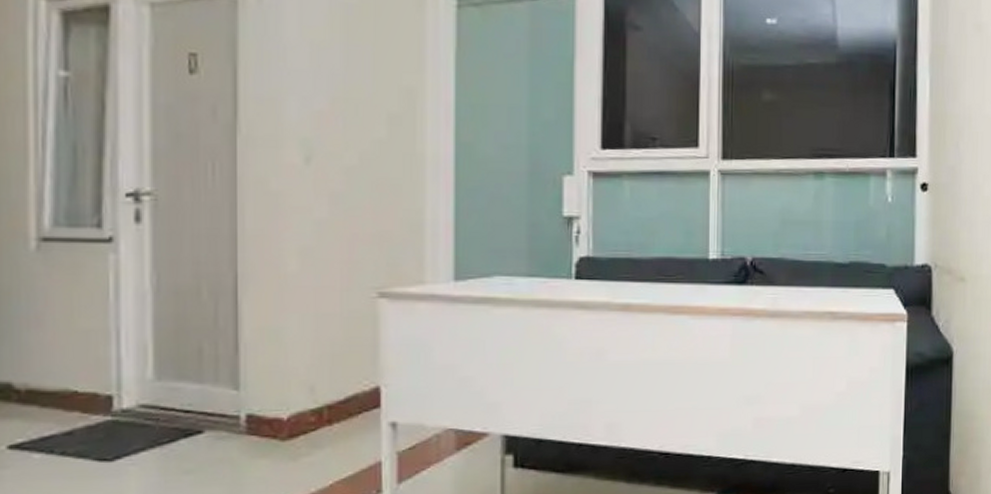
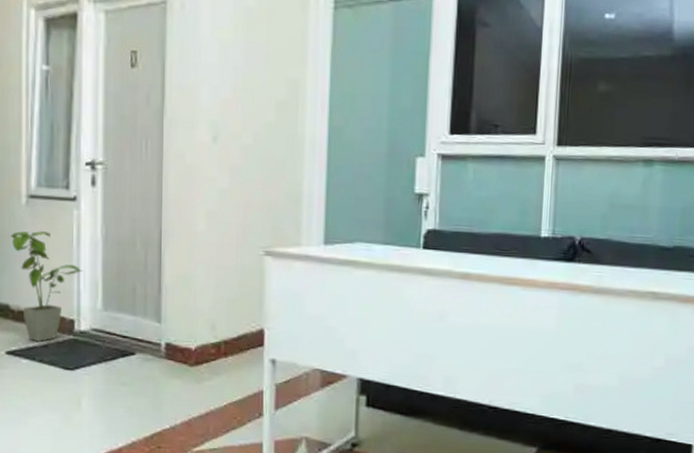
house plant: none [13,284,125,428] -> present [11,231,83,342]

